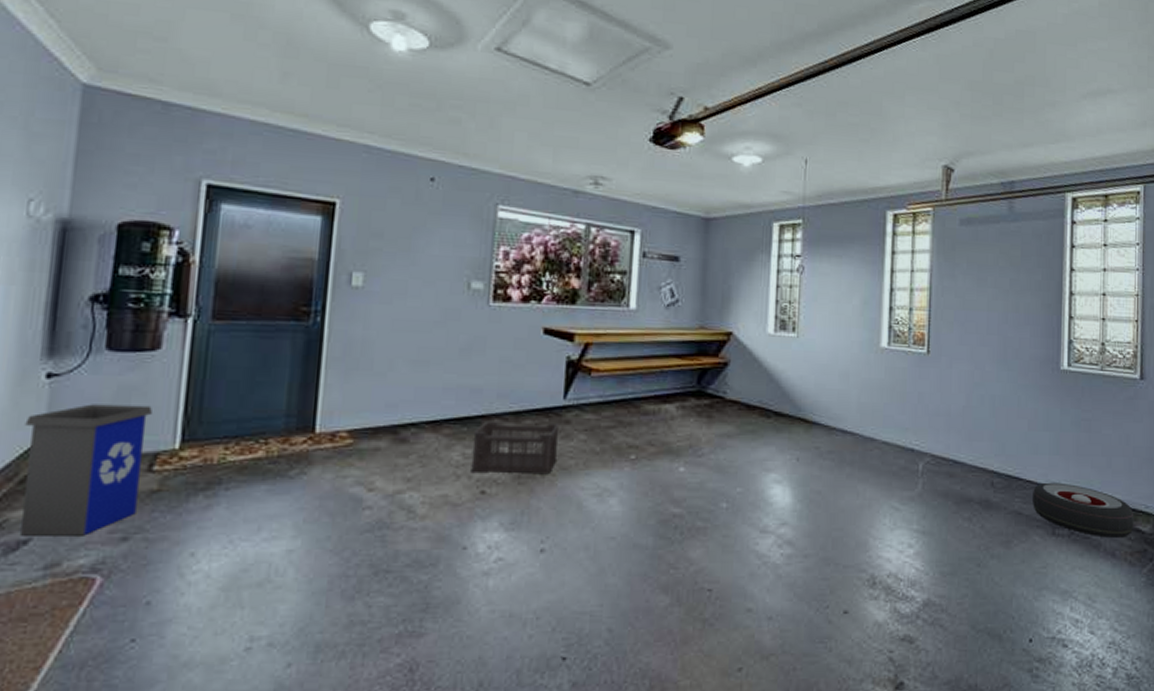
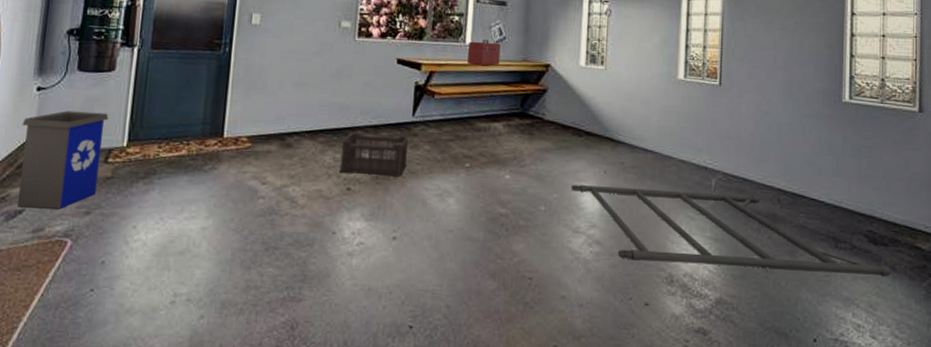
toolbox: none [632,302,673,336] -> present [468,39,501,66]
ladder: none [757,475,1110,563] -> present [571,184,891,276]
car tire: present [1033,482,1134,538] -> none [816,201,914,254]

